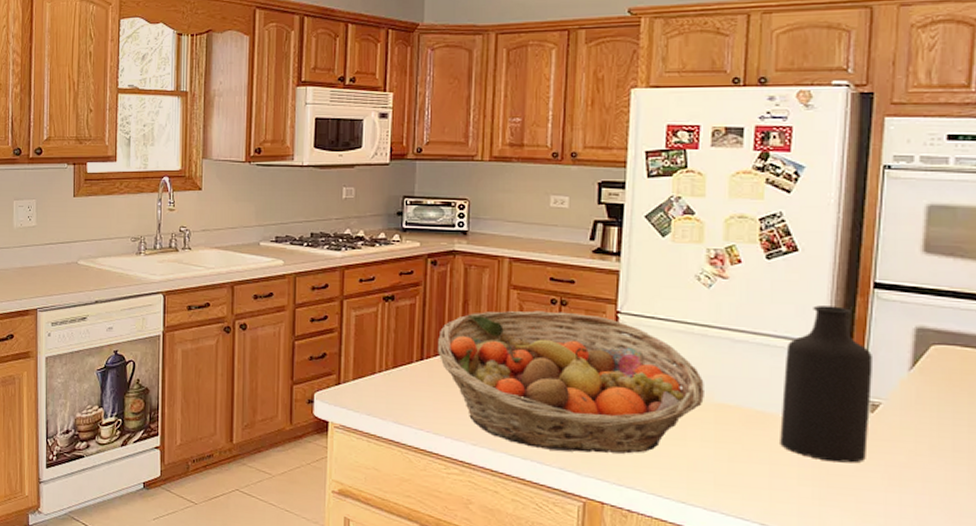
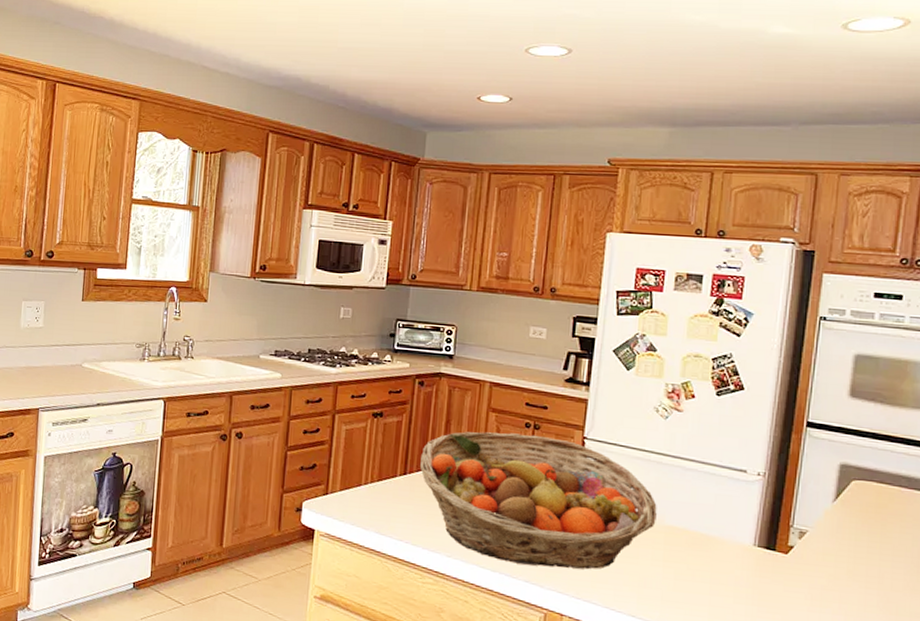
bottle: present [780,305,872,463] -> none [720,440,802,585]

